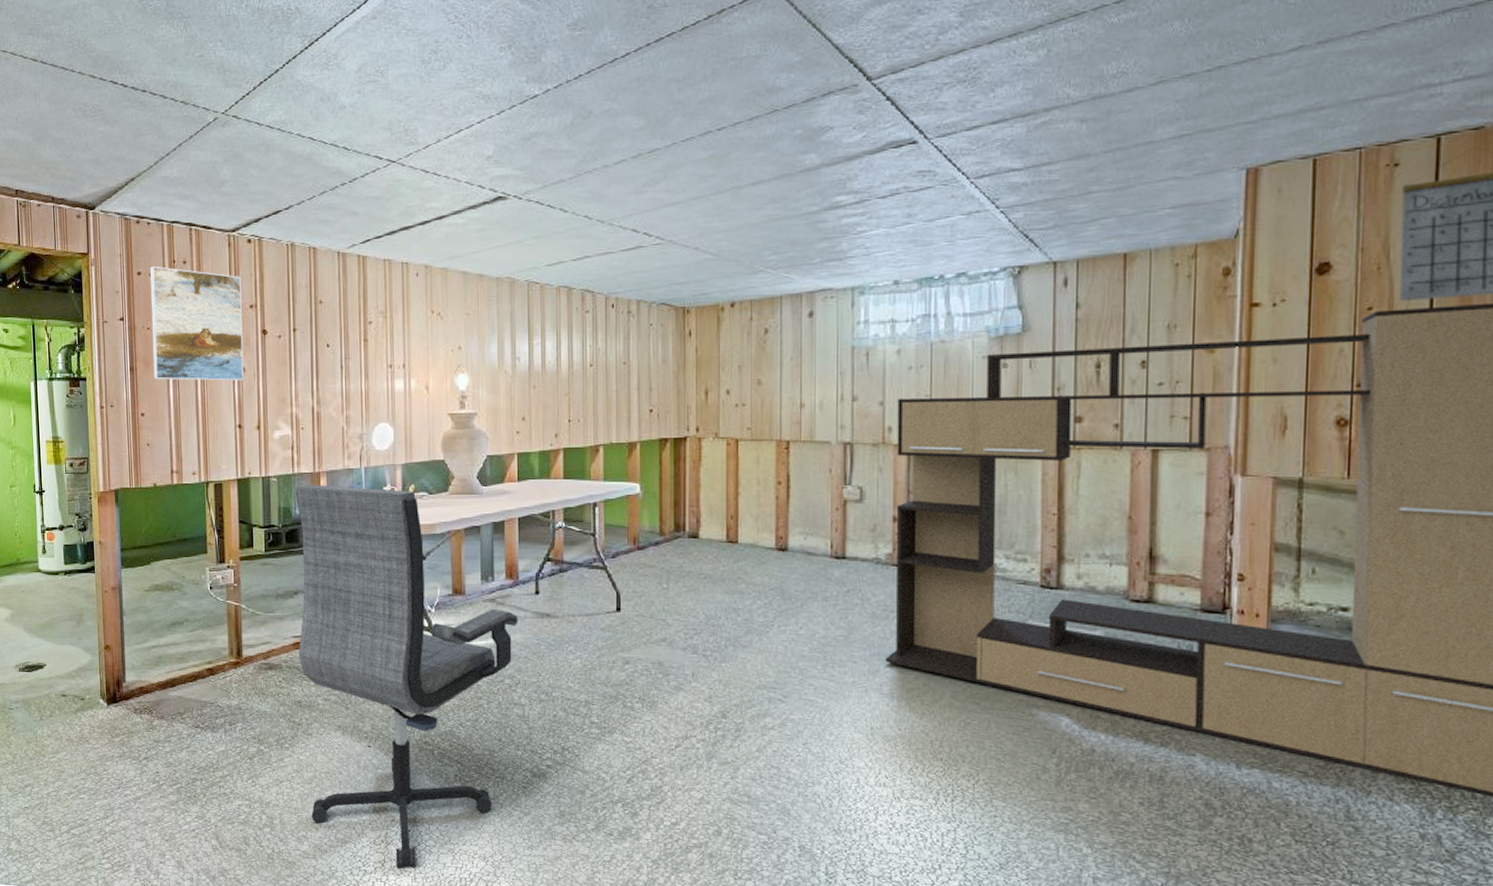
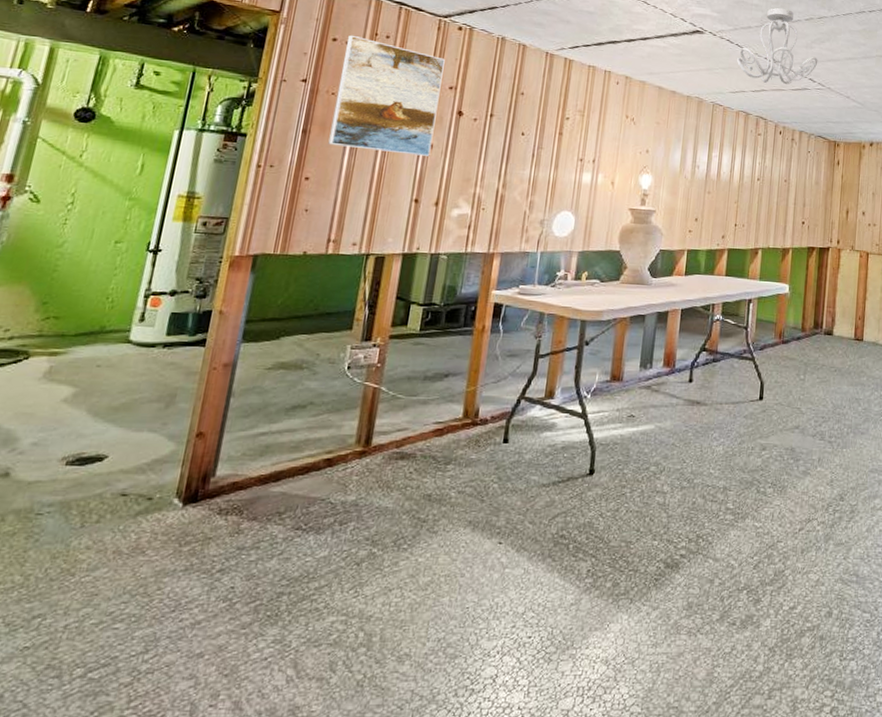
office chair: present [295,484,518,869] -> none [419,264,671,683]
ceiling light fixture: none [549,148,653,247] -> present [736,7,818,85]

